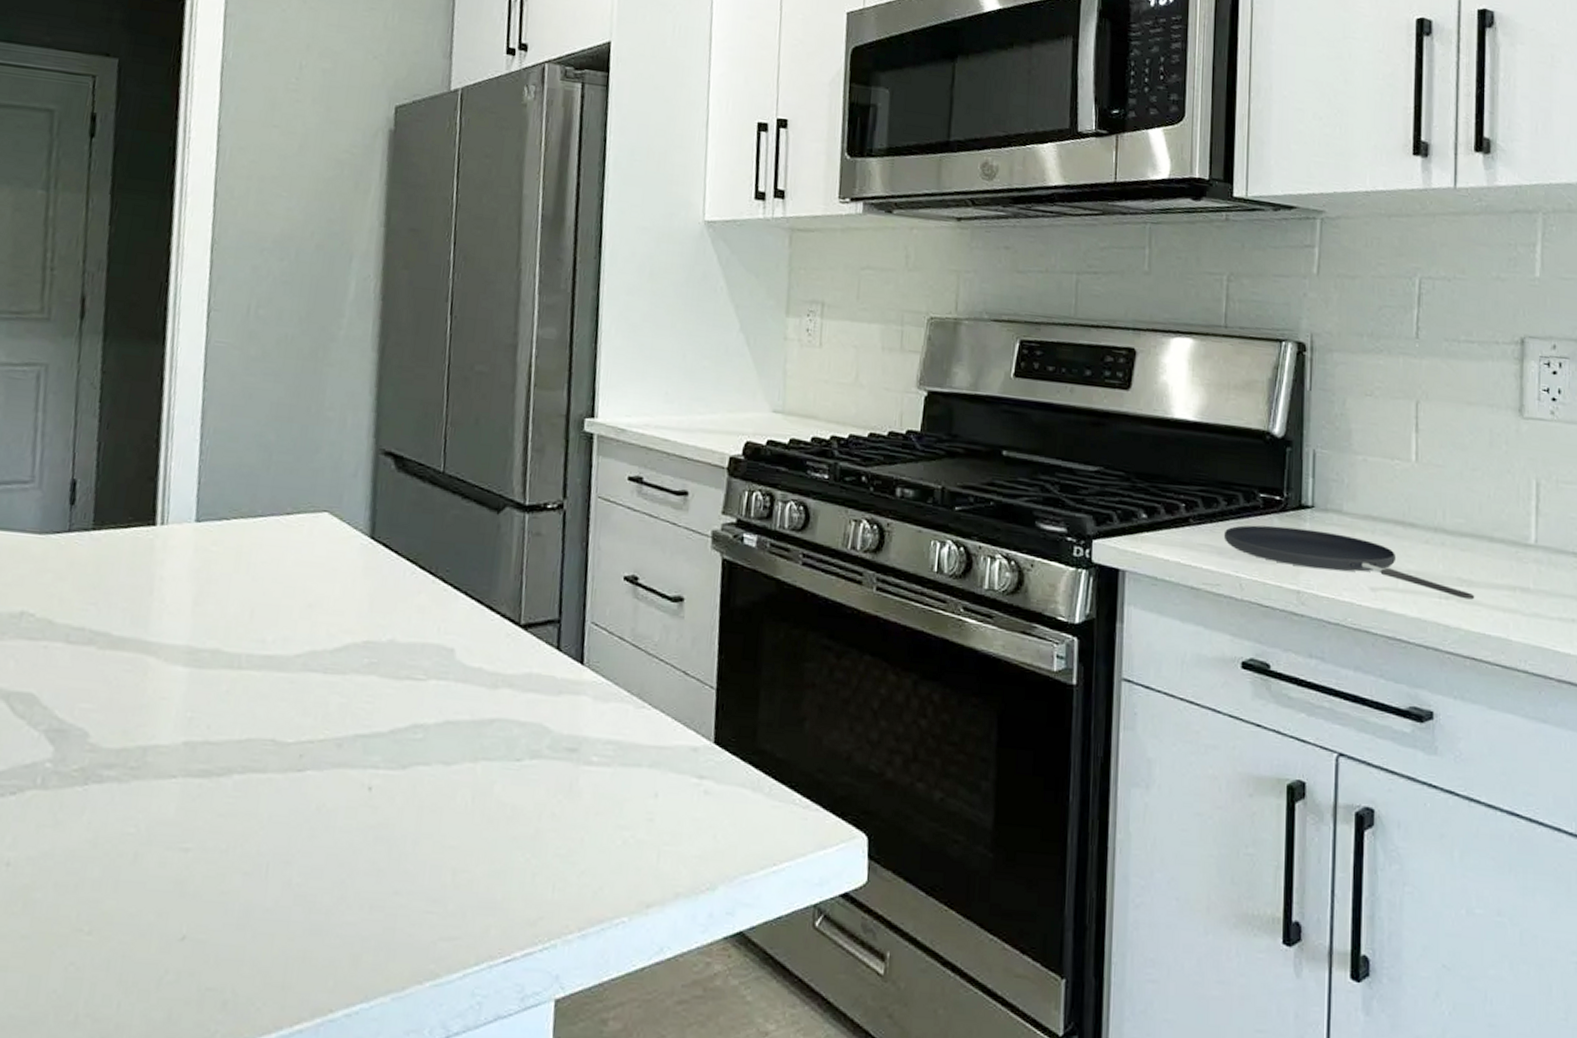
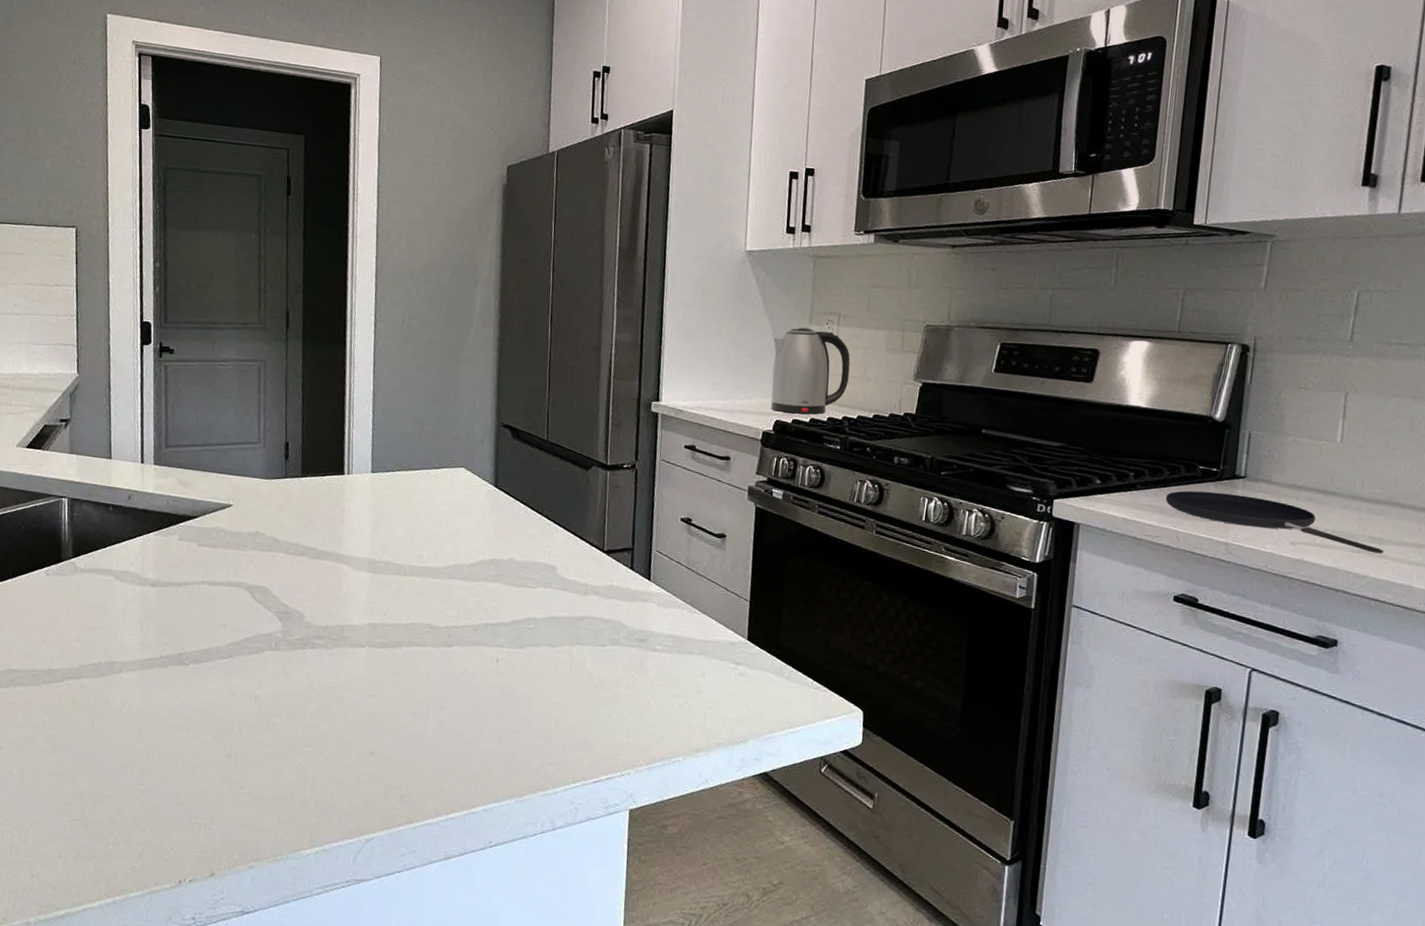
kettle: none [739,319,838,433] -> present [770,327,851,414]

